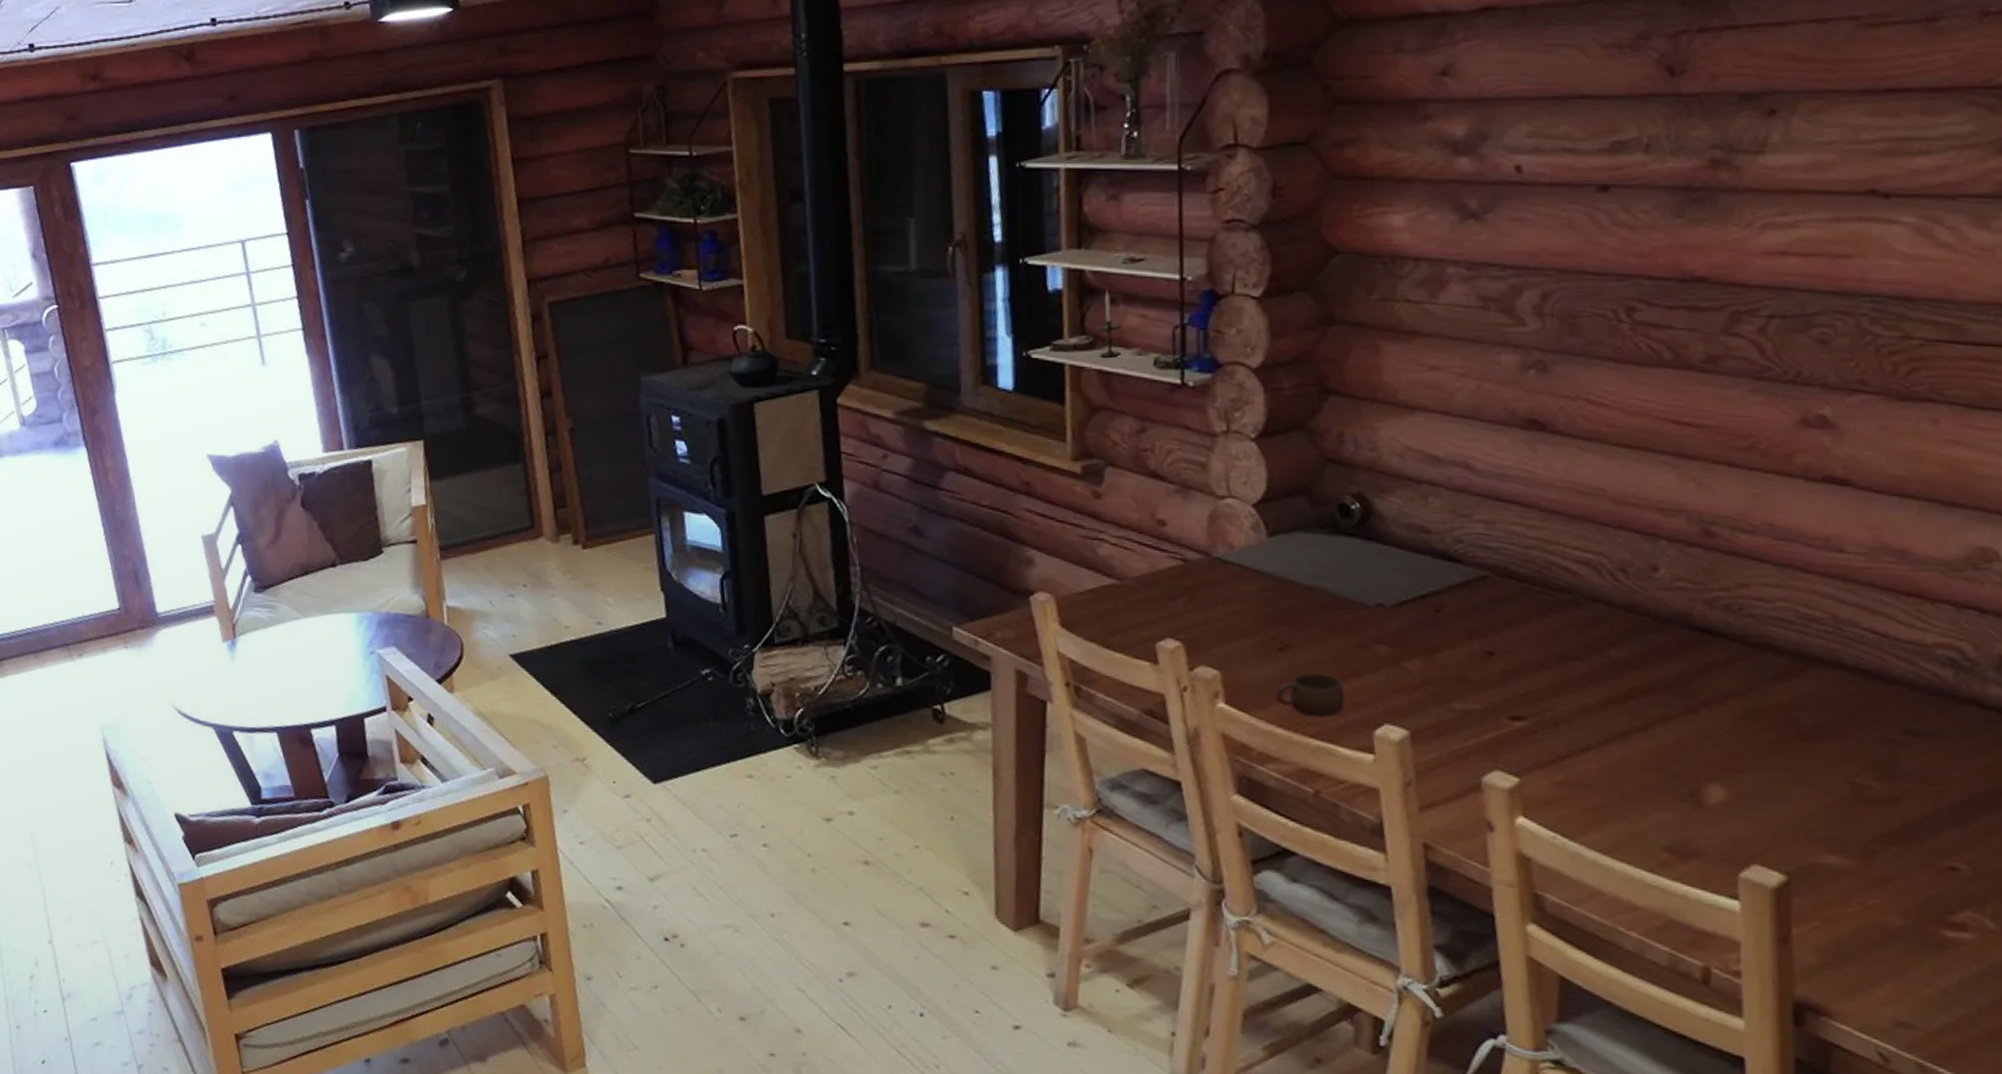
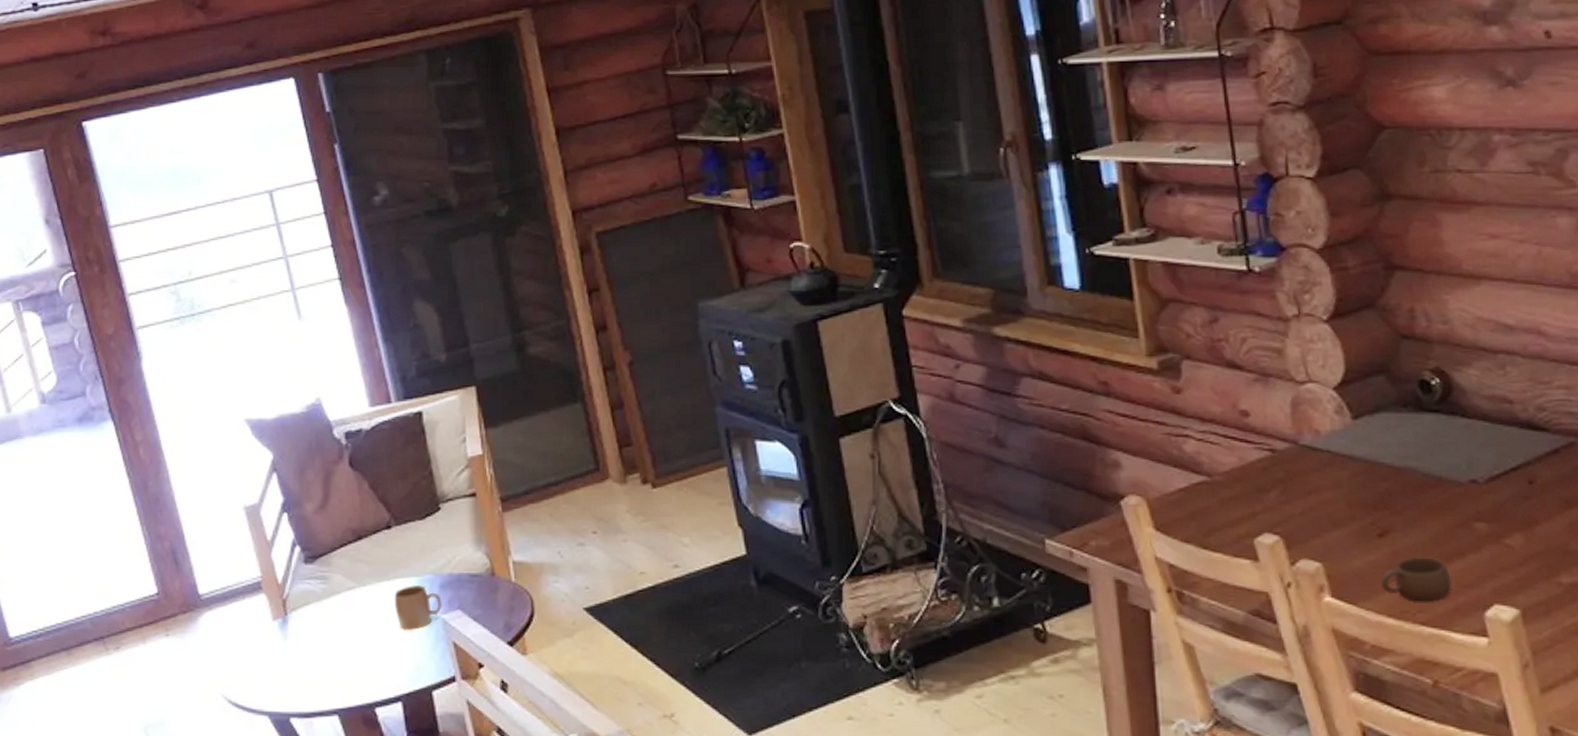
mug: none [334,620,379,663] -> present [394,585,442,631]
candlestick: present [1096,285,1121,358] -> none [1156,176,1184,249]

